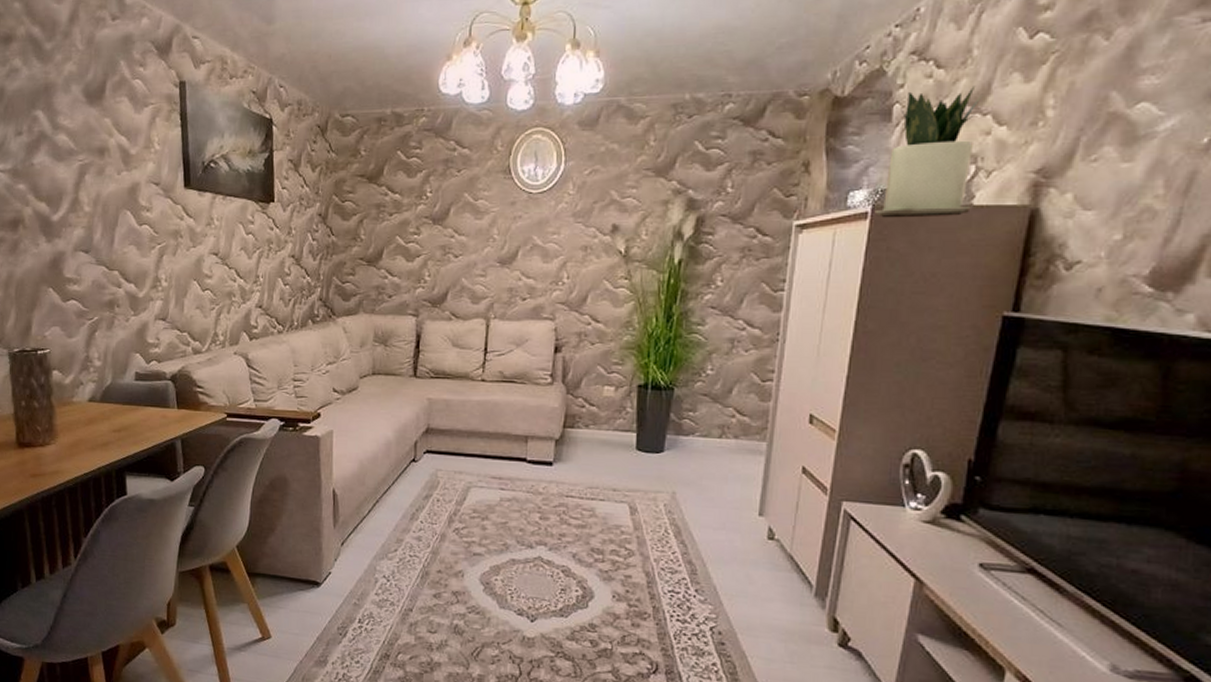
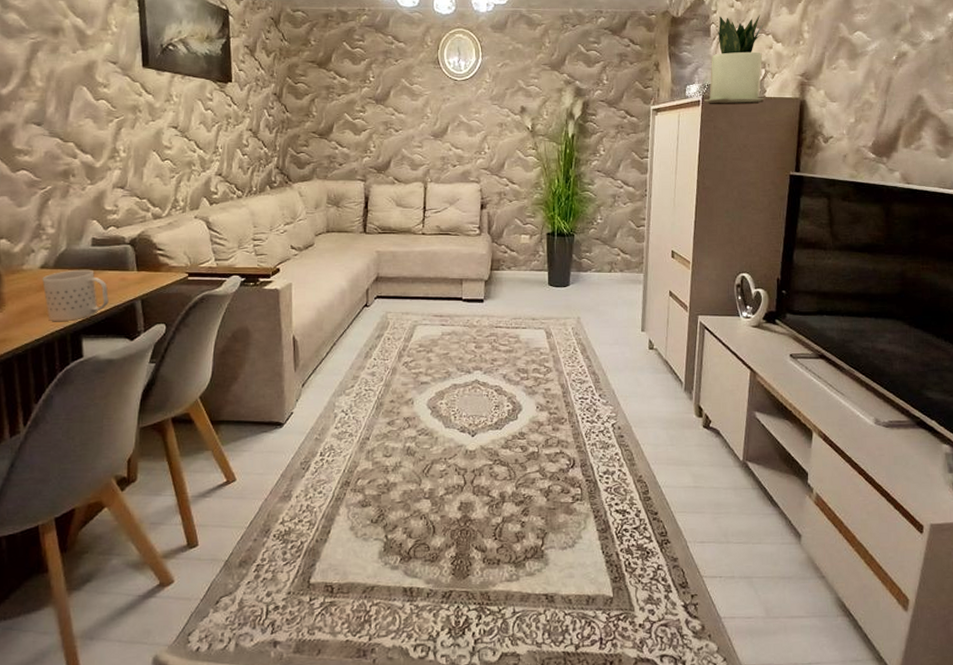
mug: none [90,404,151,457] -> present [42,269,109,321]

